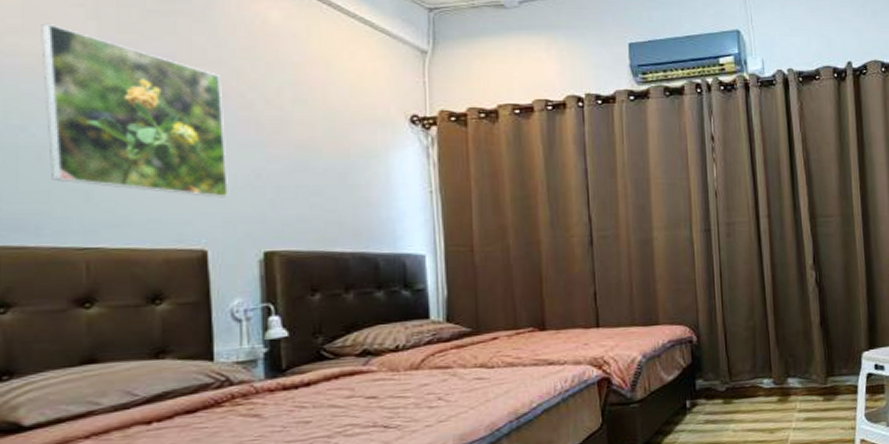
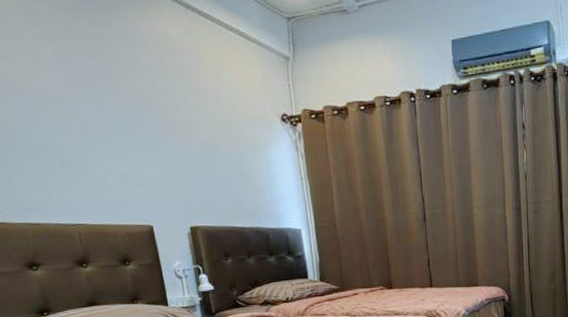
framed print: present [41,23,228,198] -> none [17,49,161,186]

